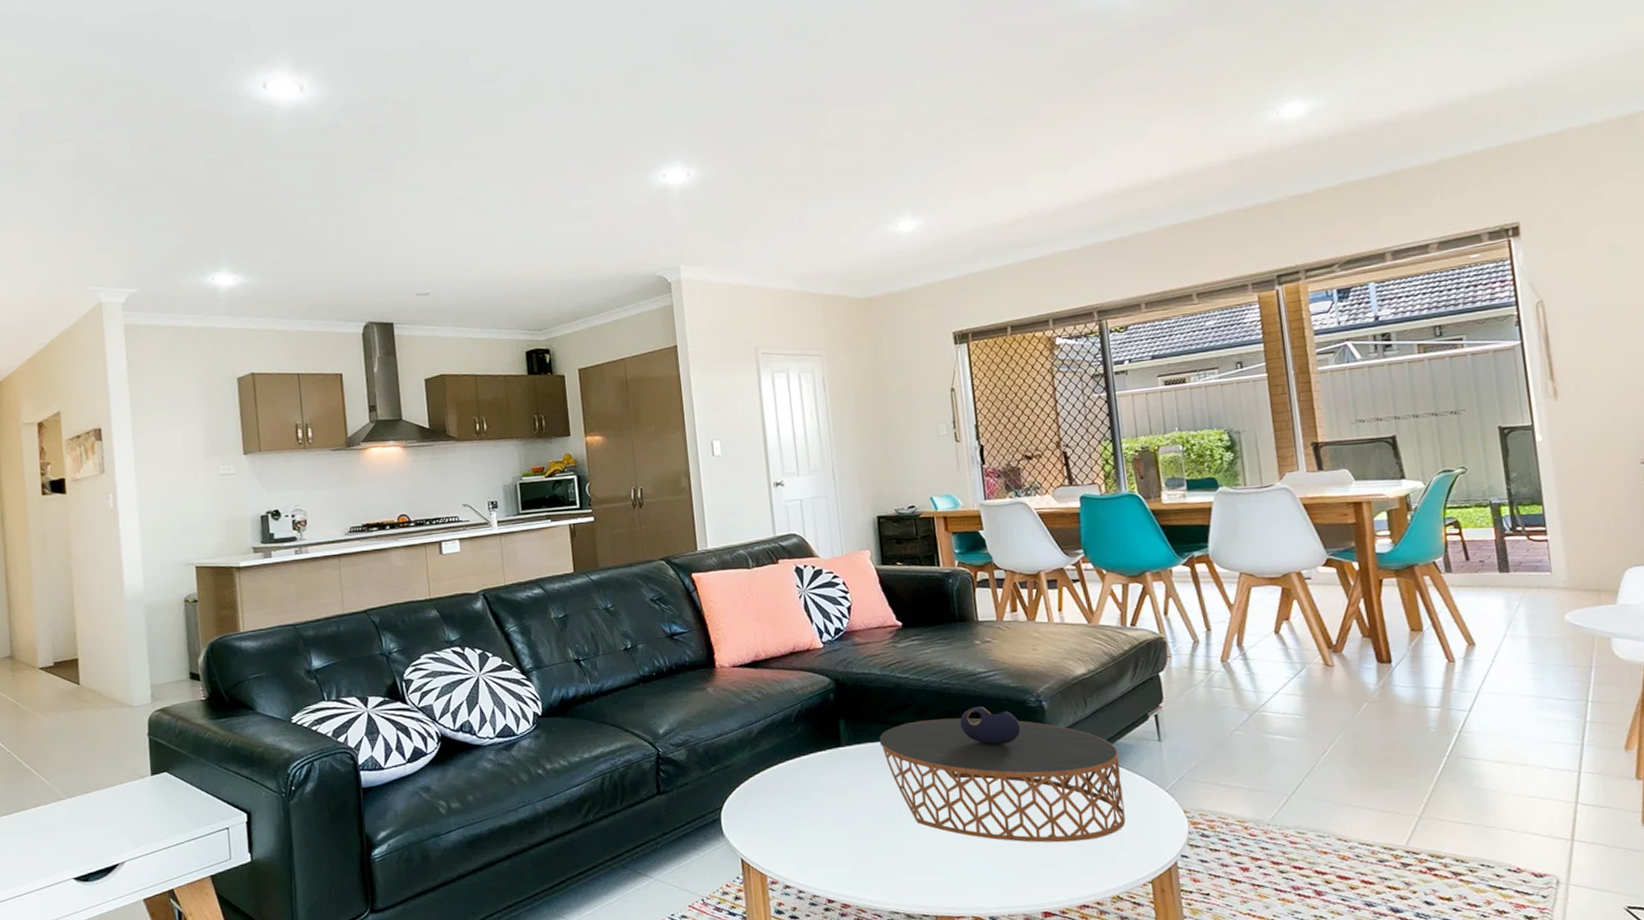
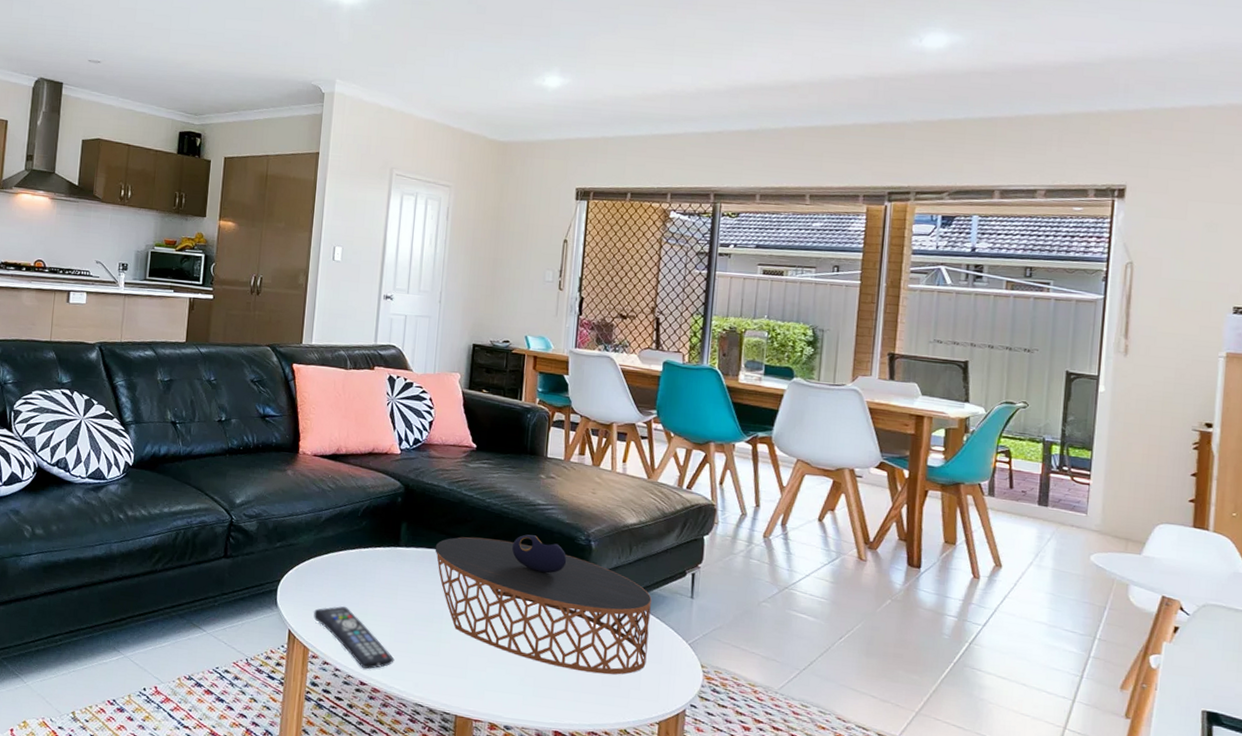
remote control: none [764,822,860,885] -> present [313,606,395,670]

